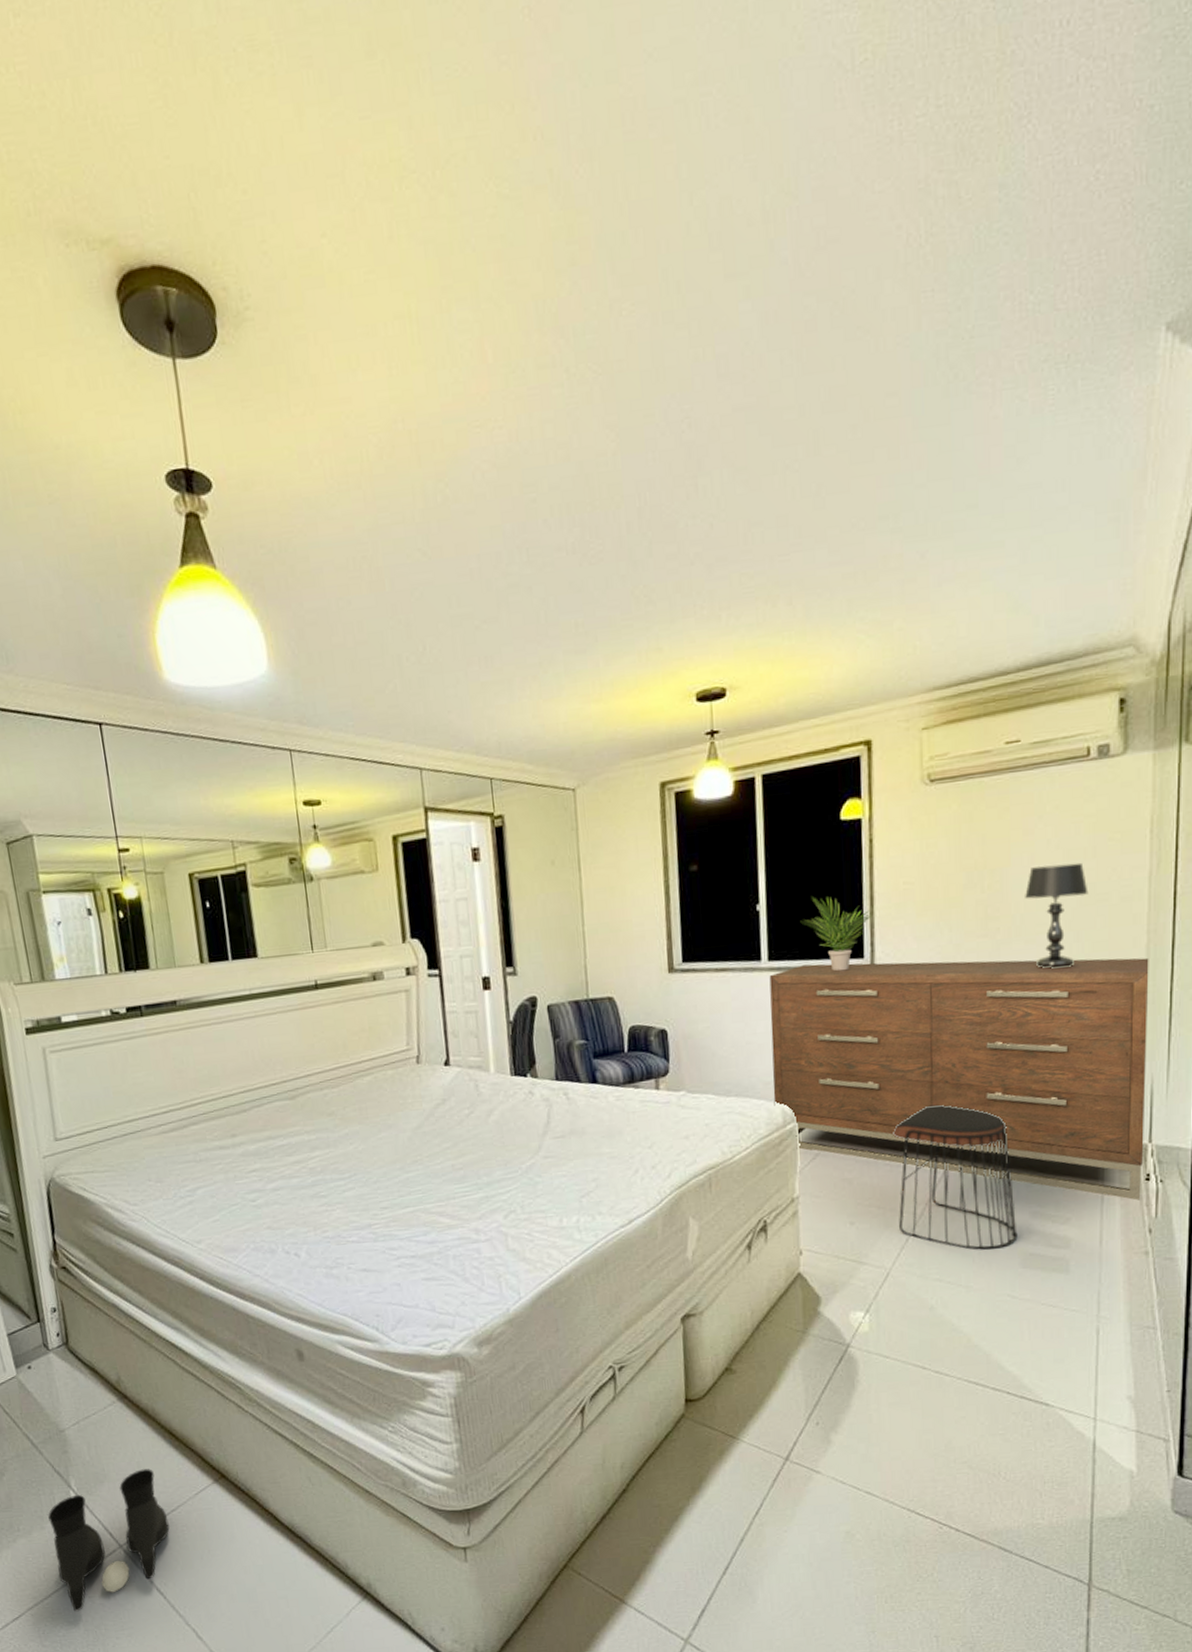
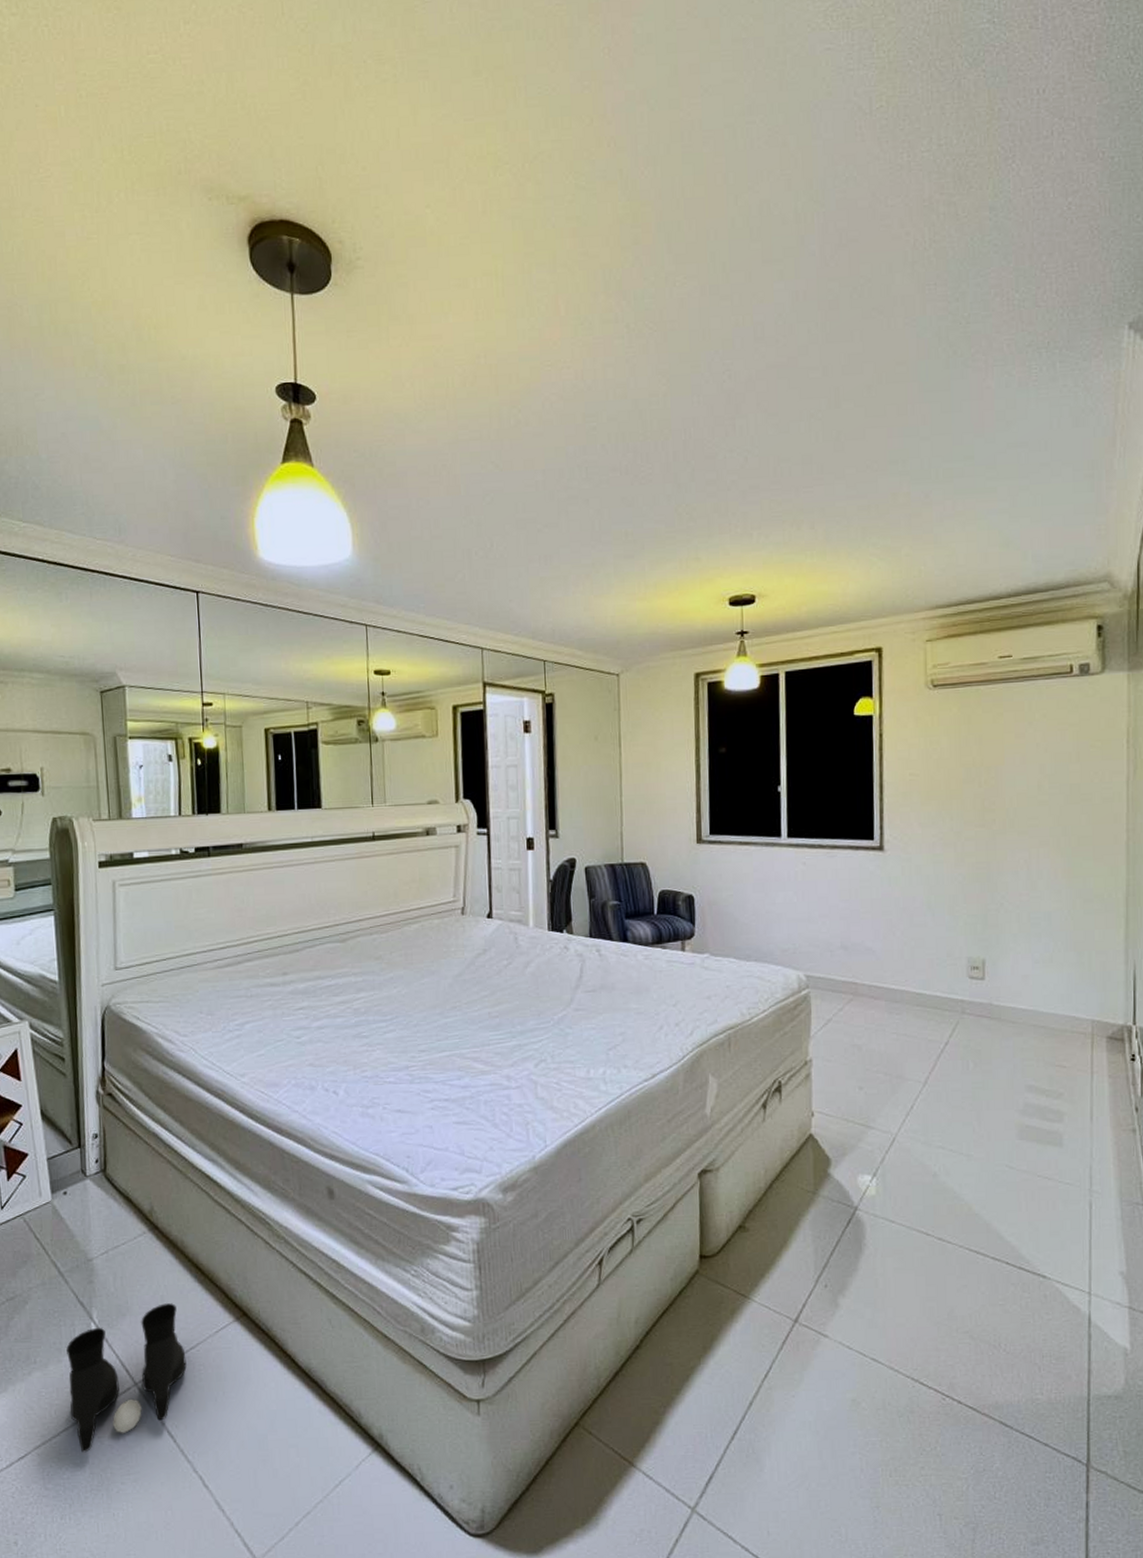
dresser: present [769,957,1149,1201] -> none [788,843,1129,1079]
potted plant: present [800,896,873,972] -> none [817,782,882,851]
stool: present [893,1104,1018,1250] -> none [899,978,1014,1120]
table lamp: present [1025,862,1089,969] -> none [1017,765,1074,860]

